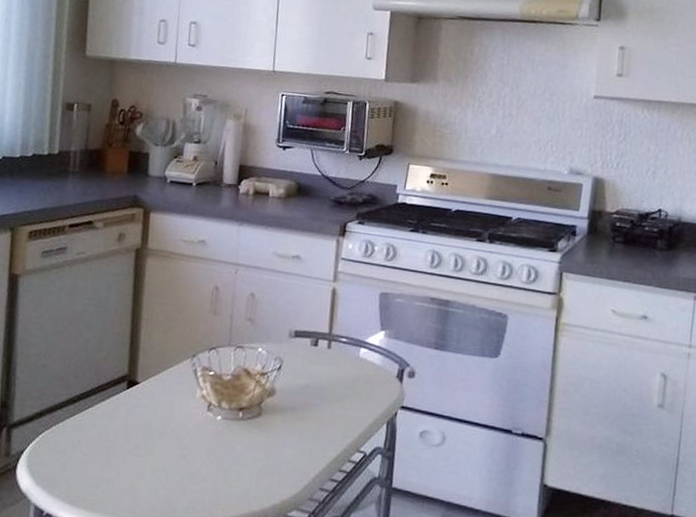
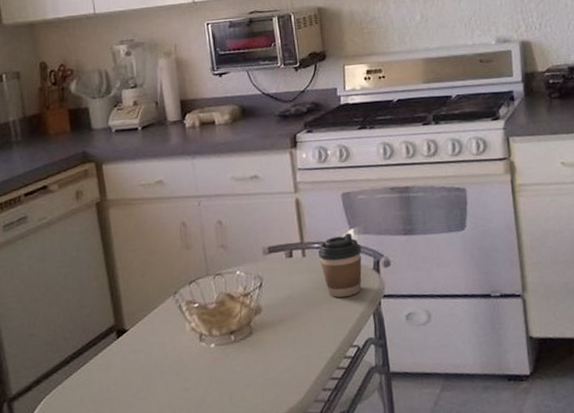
coffee cup: none [344,334,389,400] -> present [318,233,362,298]

